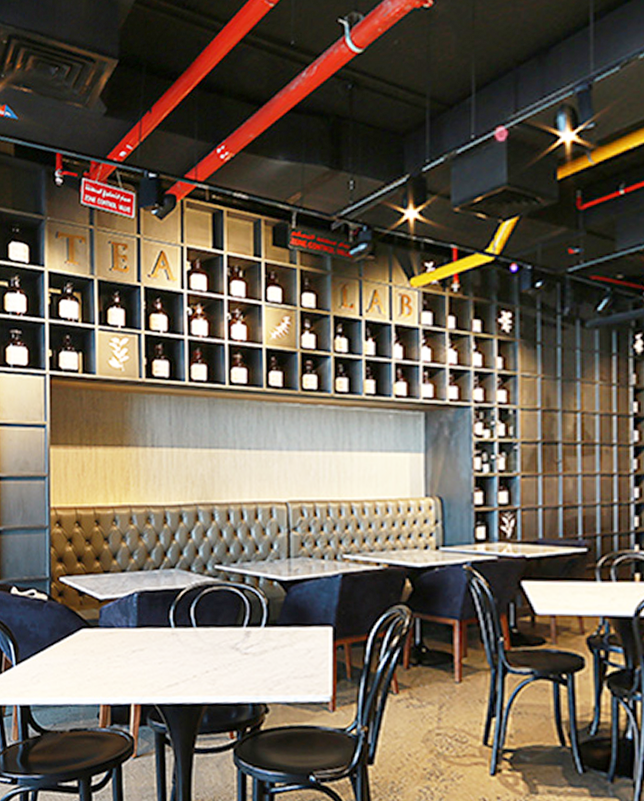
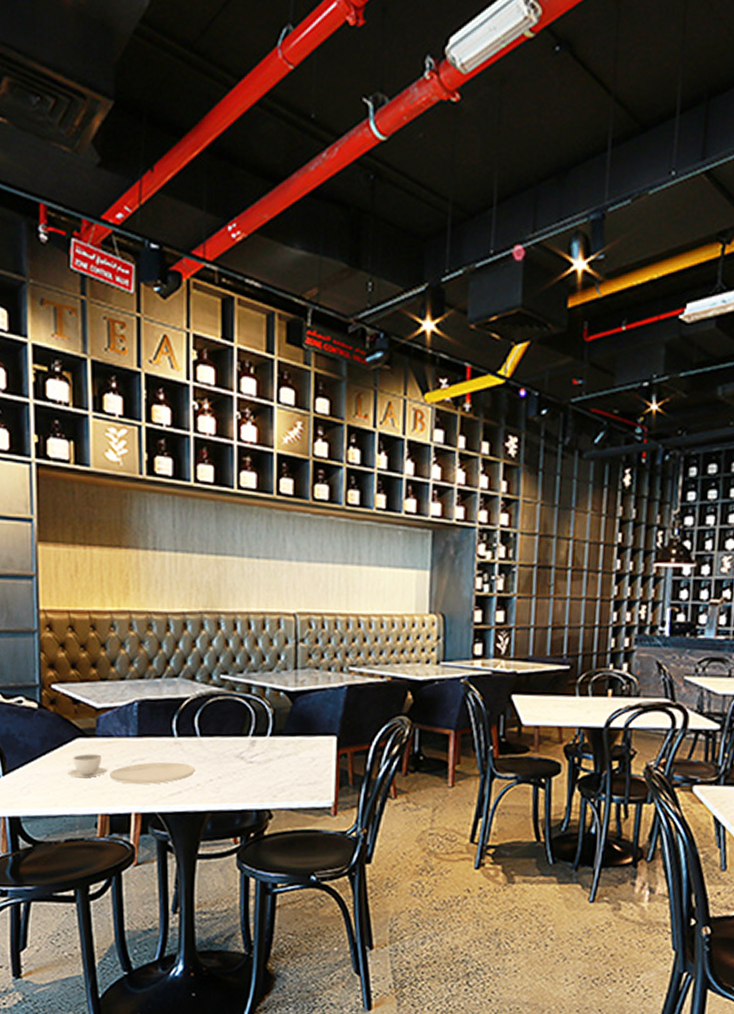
teacup: none [73,644,110,668] -> present [68,754,108,778]
plate: none [111,652,193,676] -> present [110,761,196,785]

